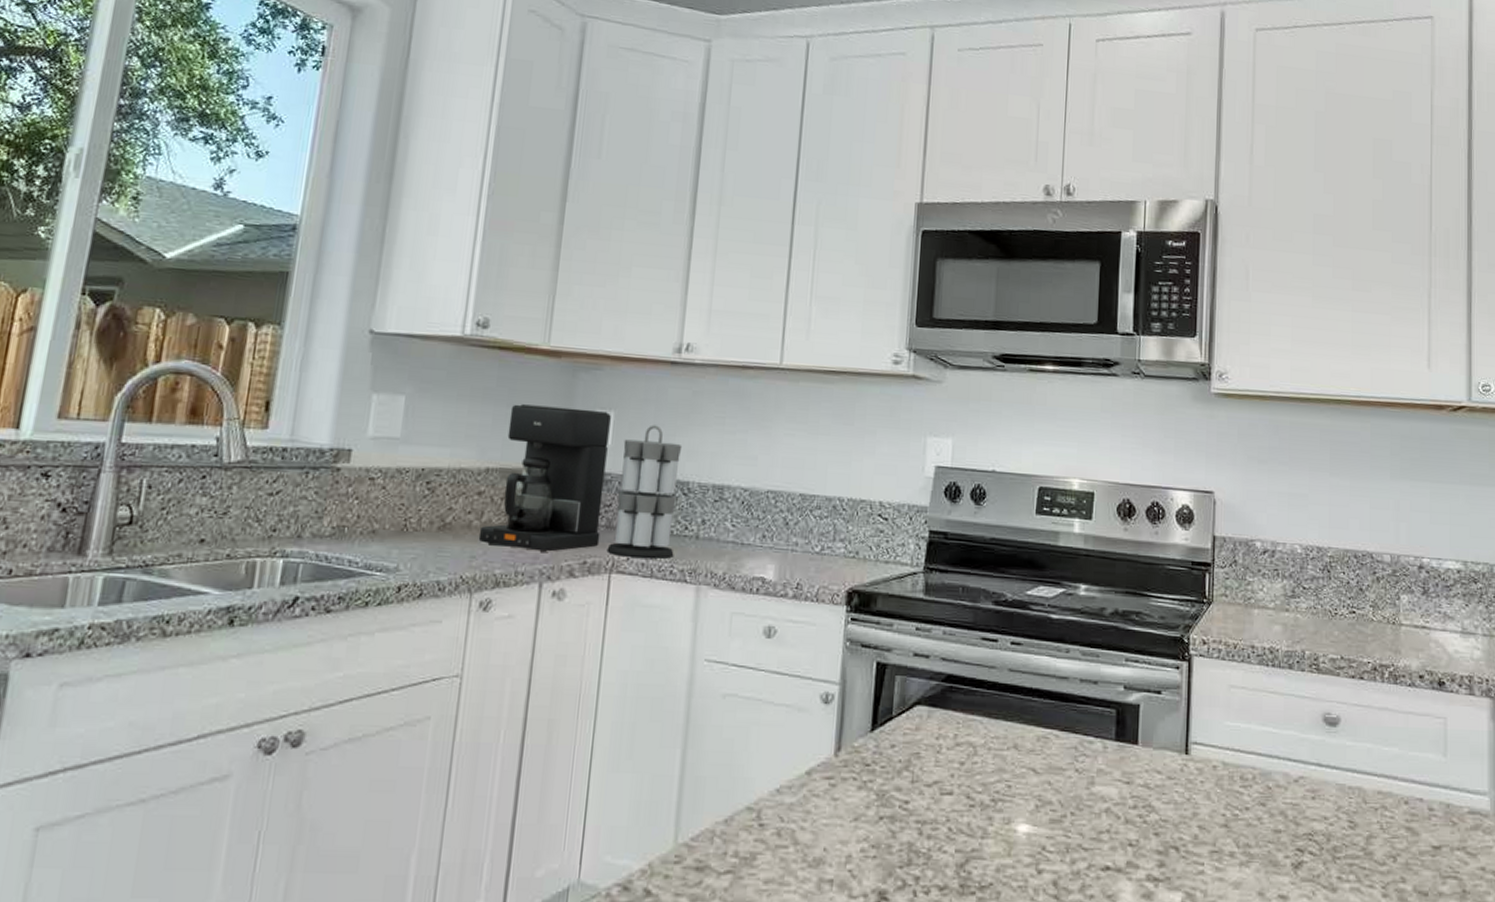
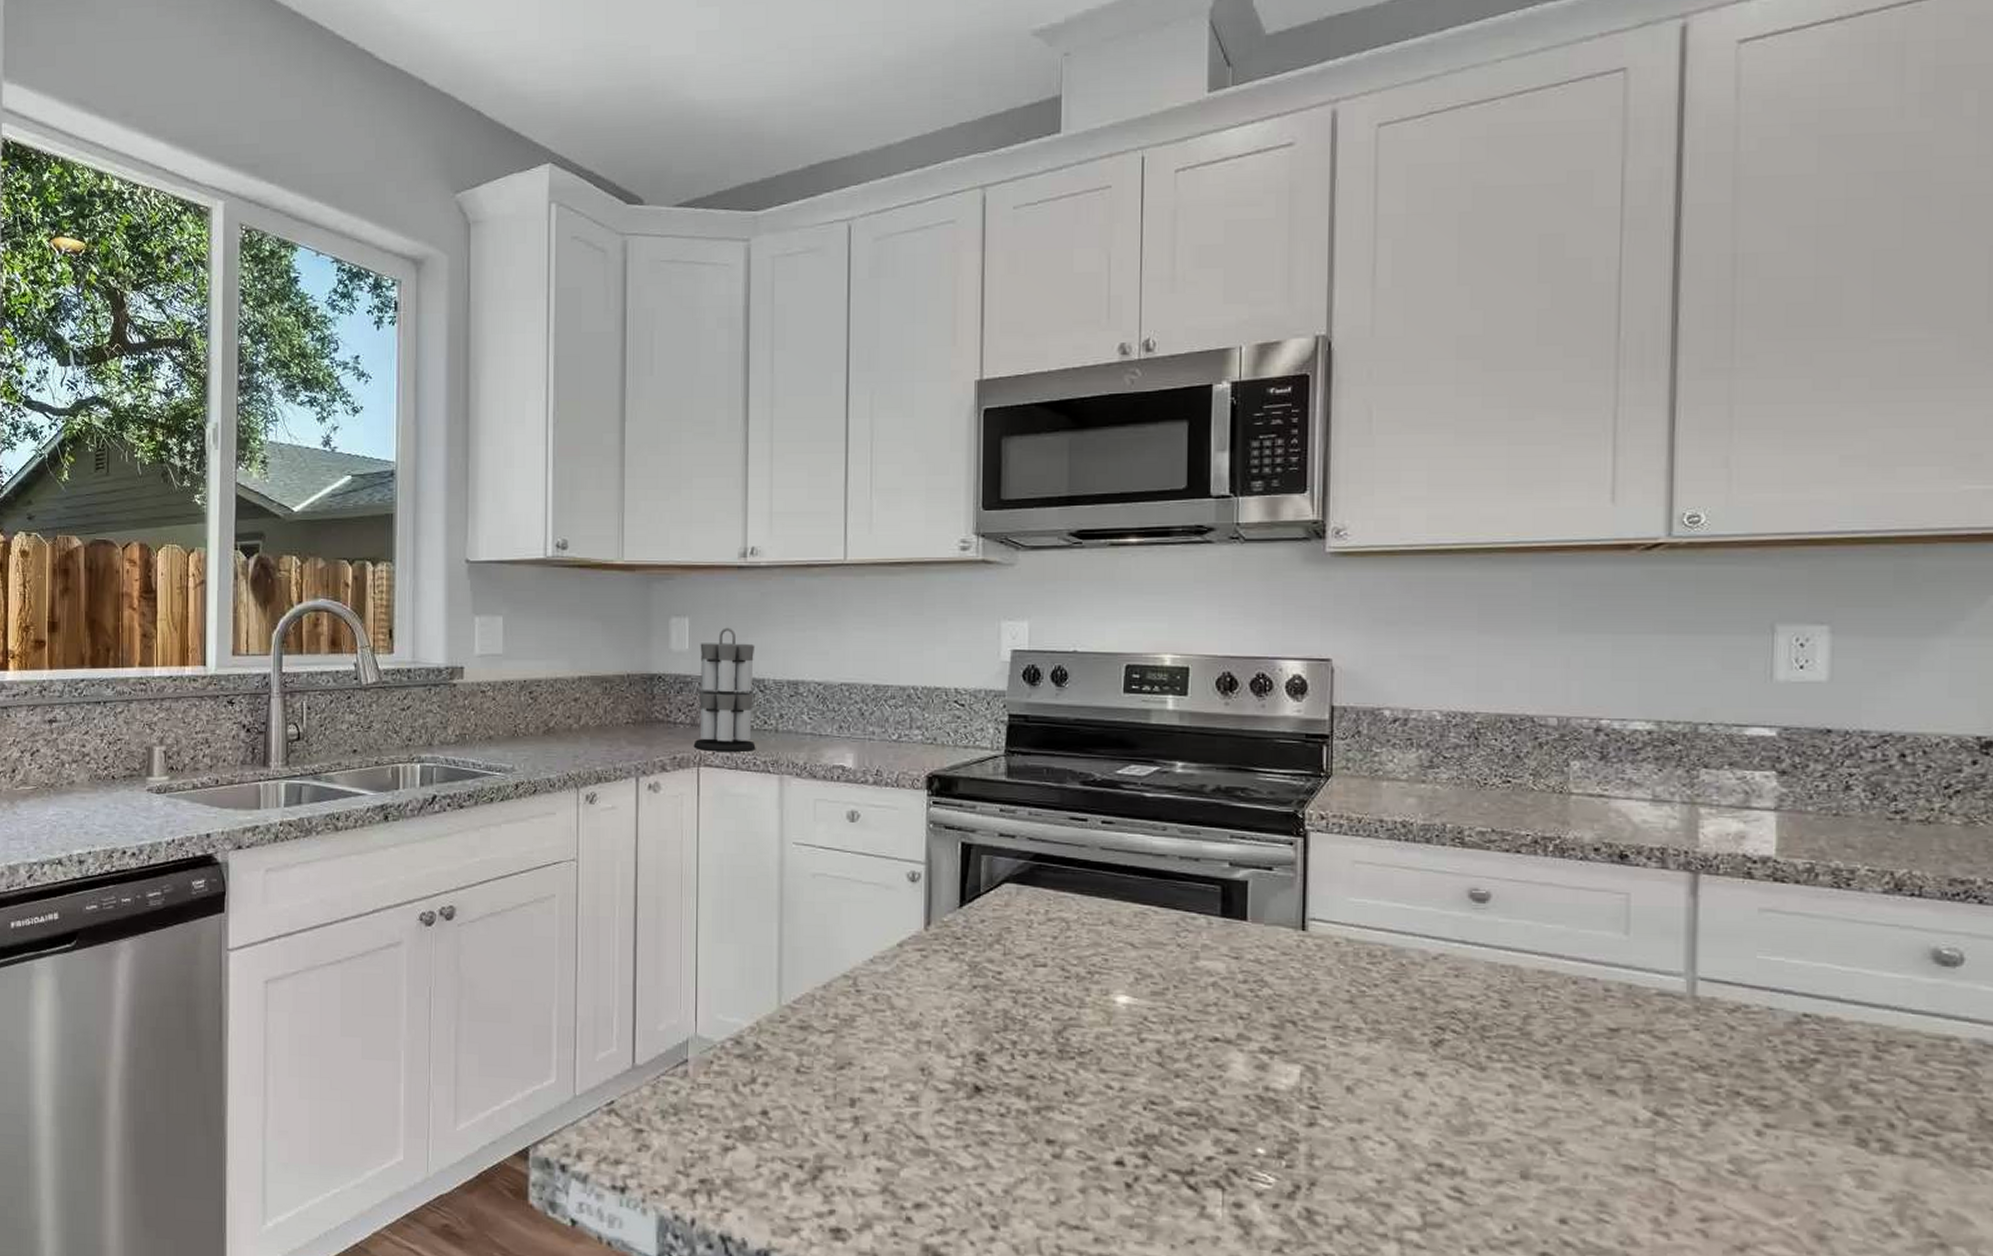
coffee maker: present [478,404,611,552] -> none [579,617,686,750]

